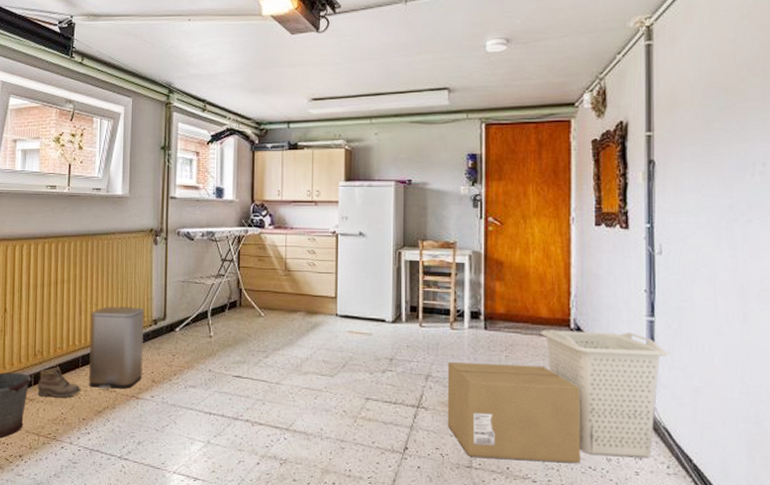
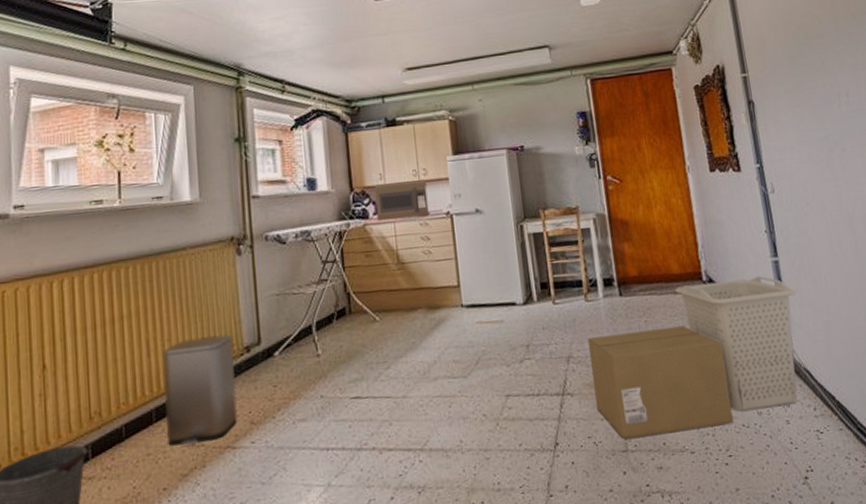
boot: present [38,367,81,398] -> none [97,427,158,472]
microwave: none [272,200,318,232] -> present [374,180,429,221]

